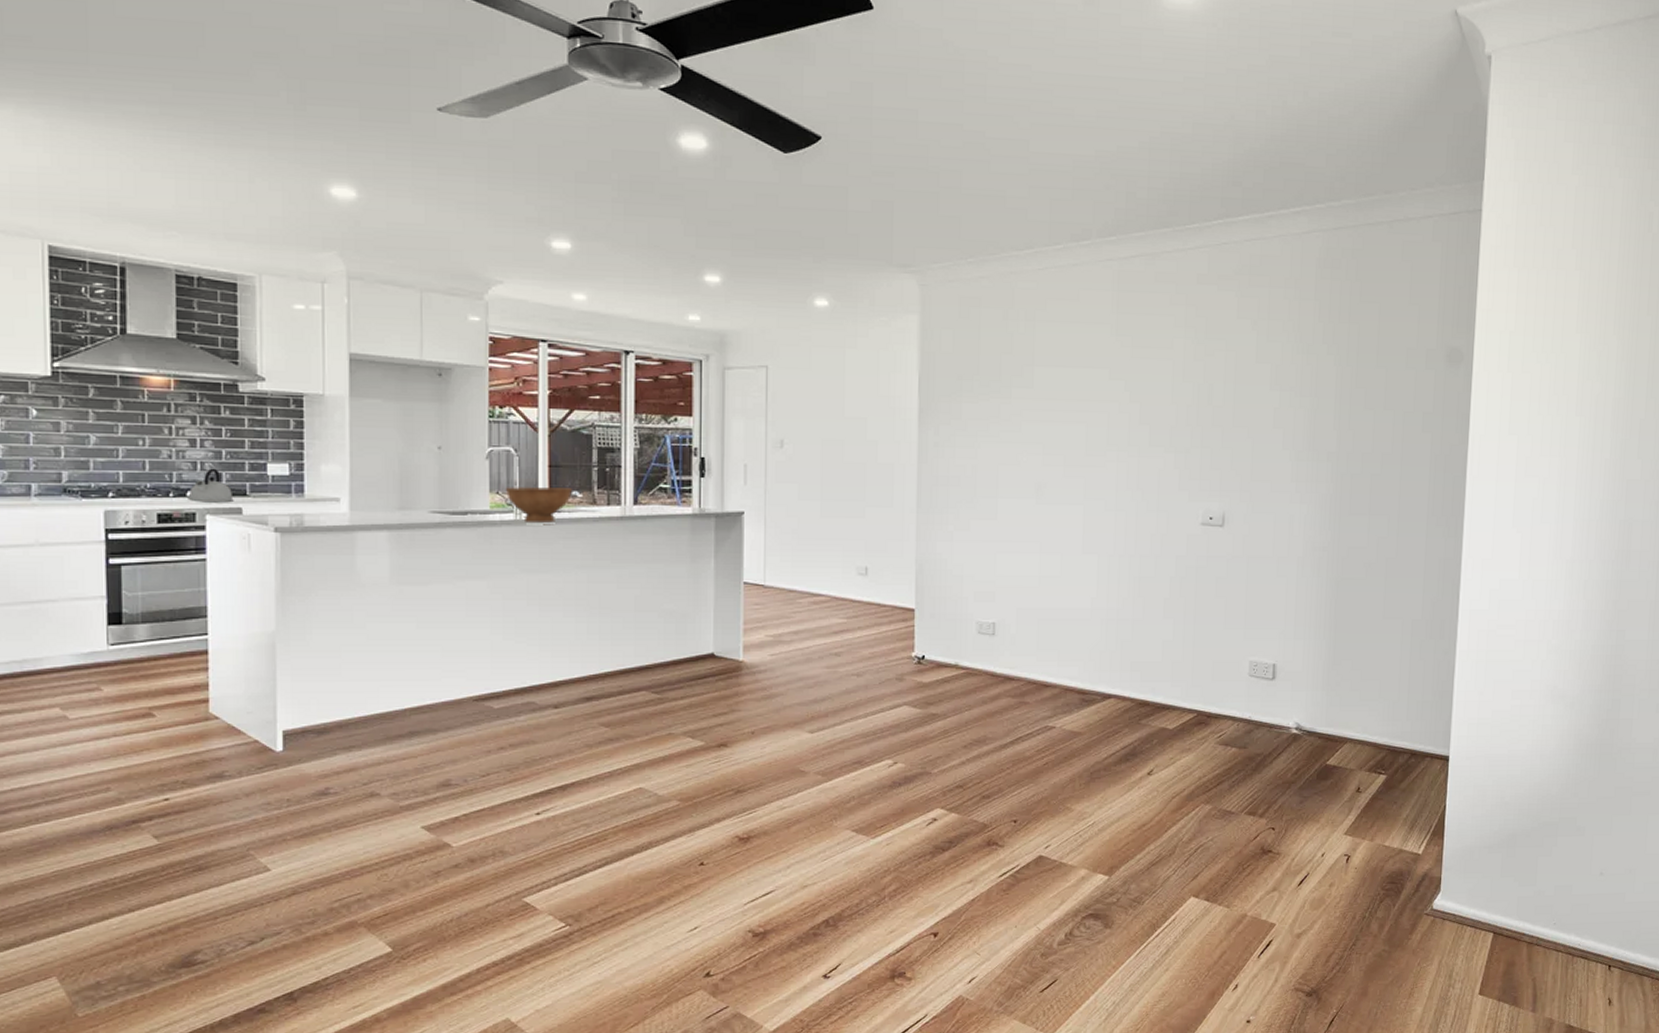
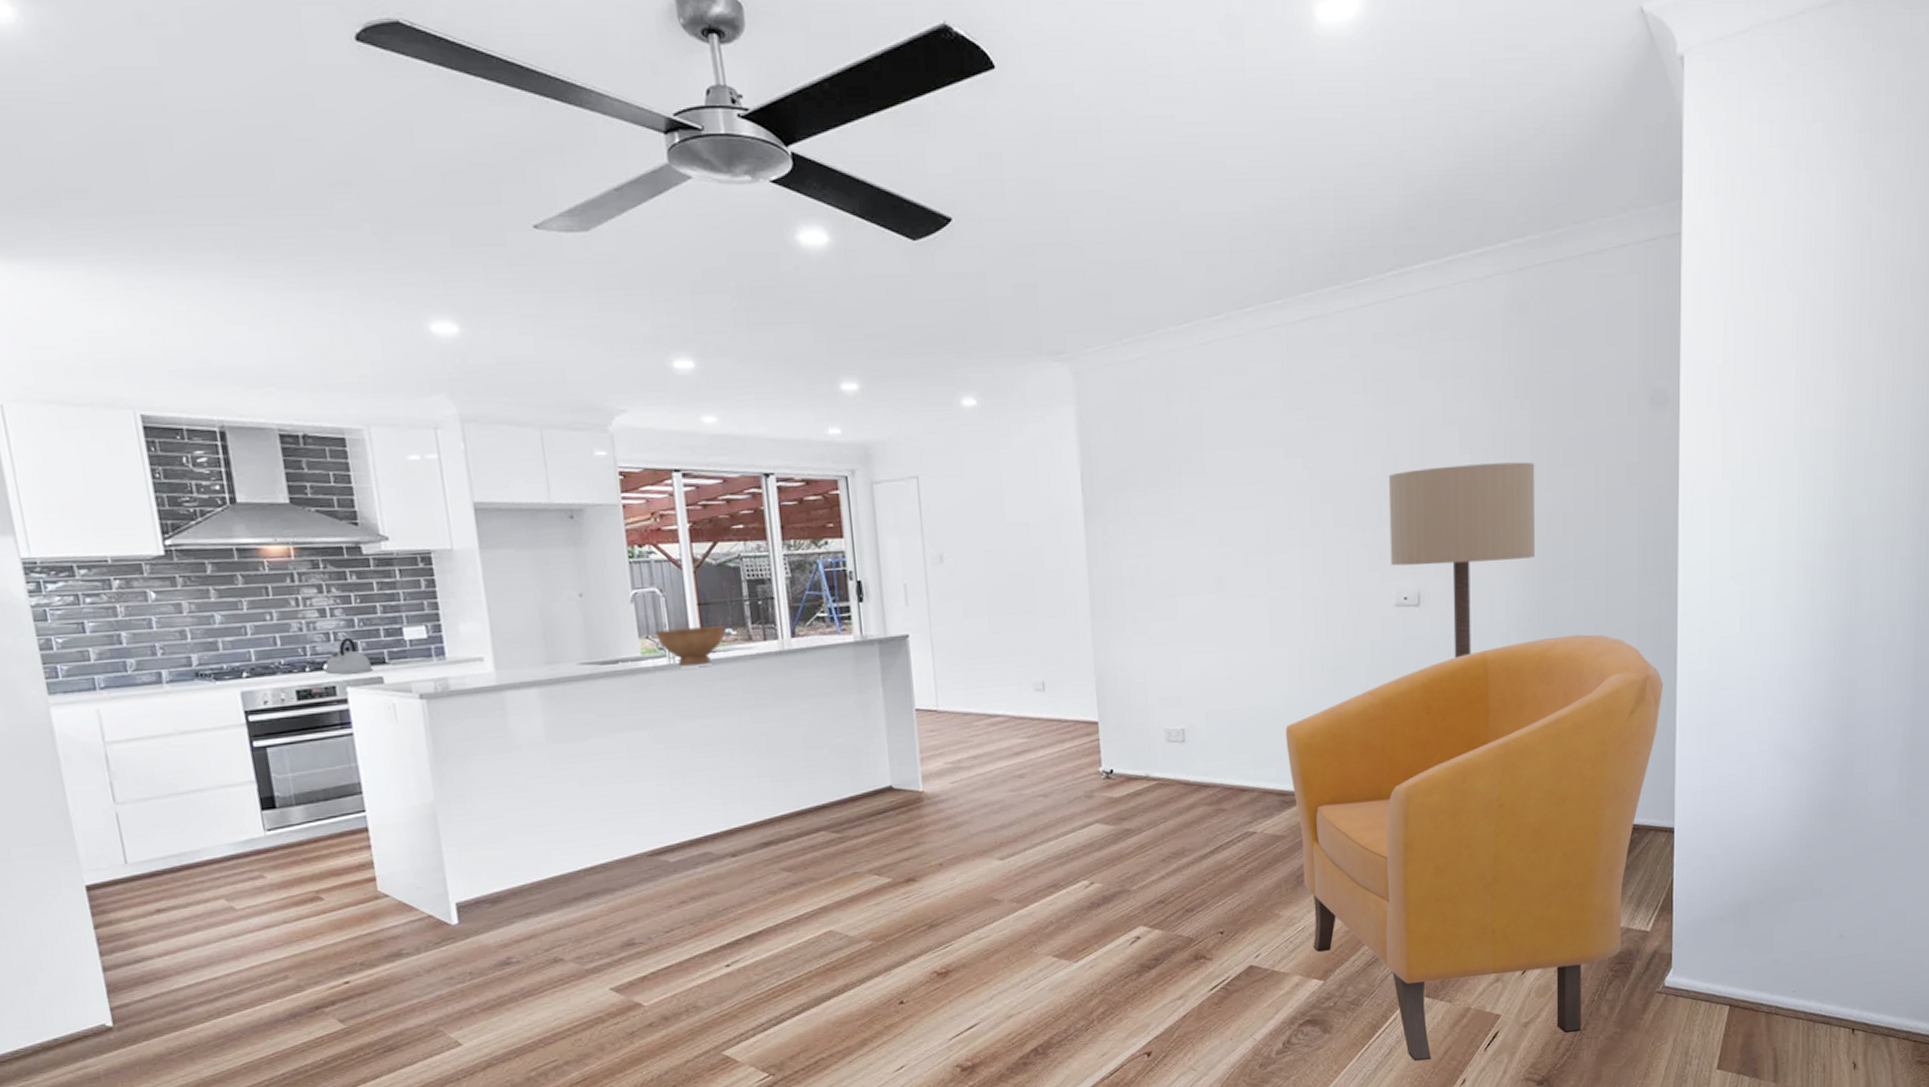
armchair: none [1089,566,1445,963] -> present [1285,634,1663,1061]
floor lamp: none [1199,400,1338,578] -> present [1388,462,1536,659]

